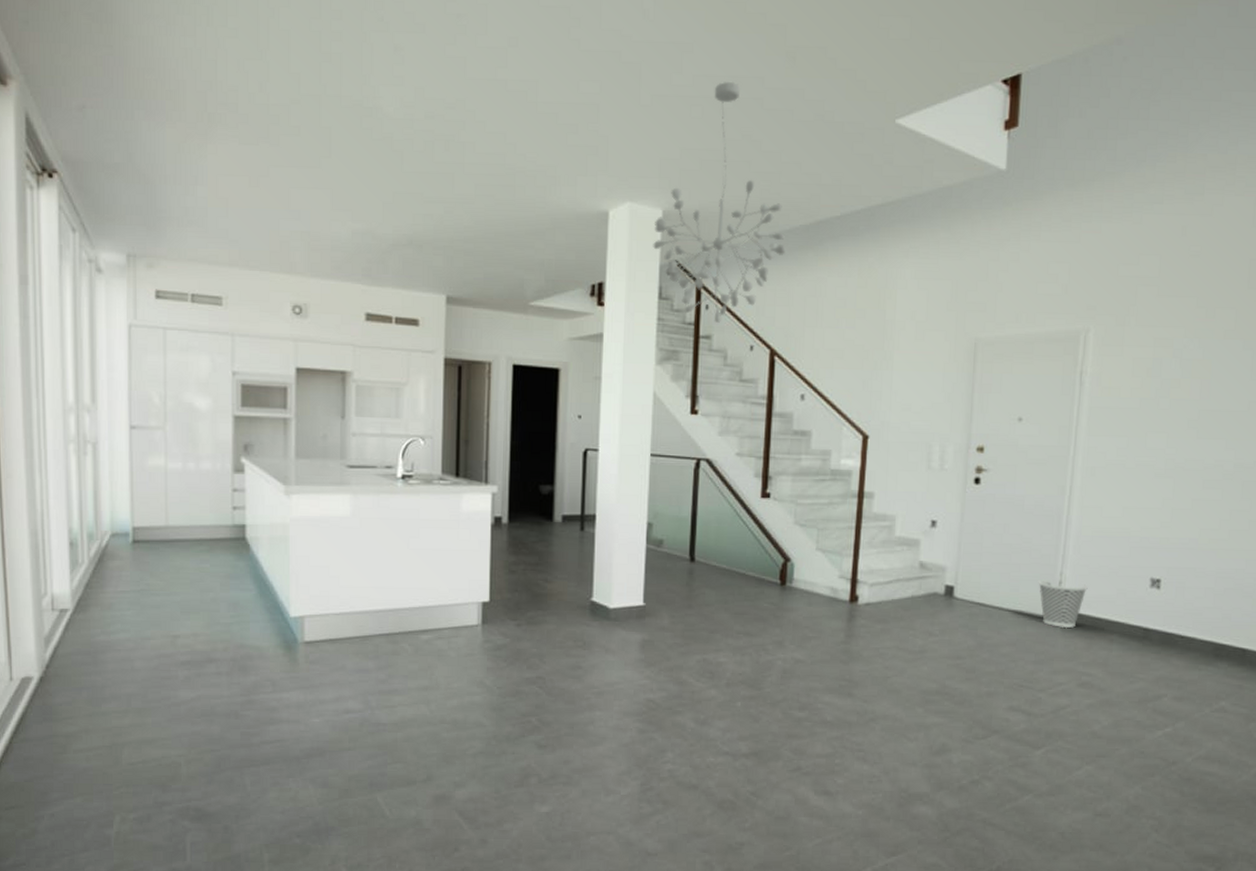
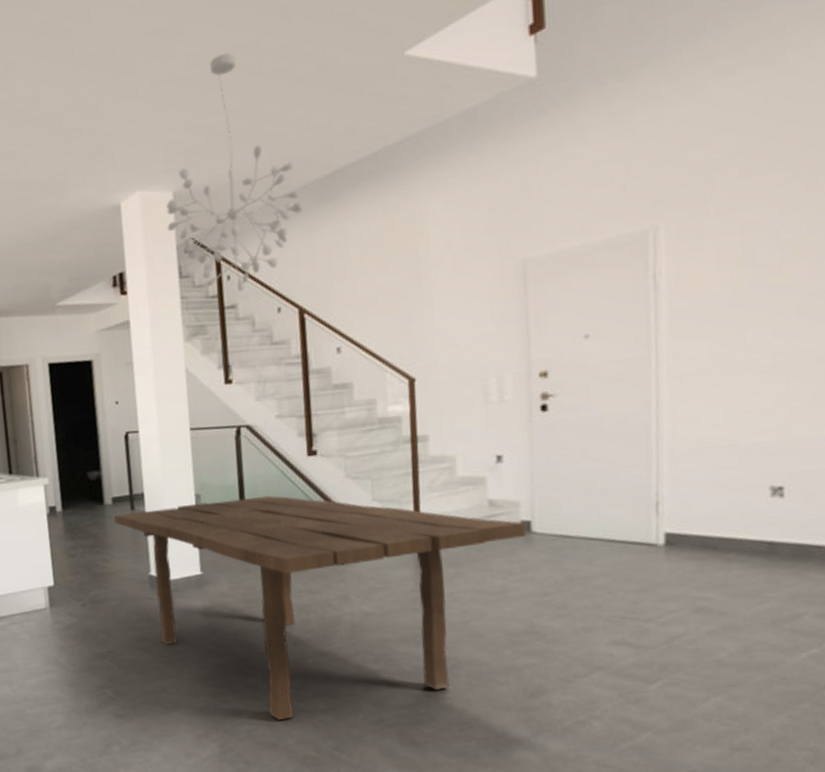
dining table: none [562,532,950,762] -> present [114,495,527,721]
wastebasket: present [1038,580,1088,629] -> none [630,502,692,552]

